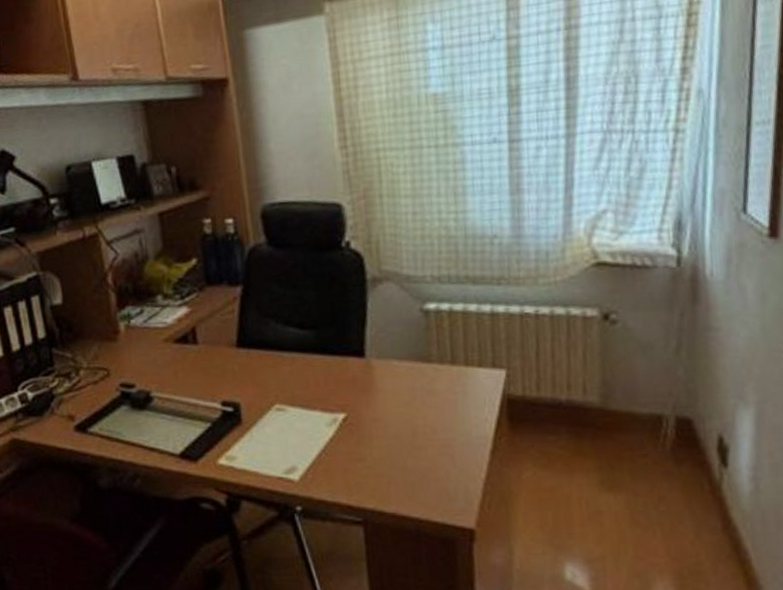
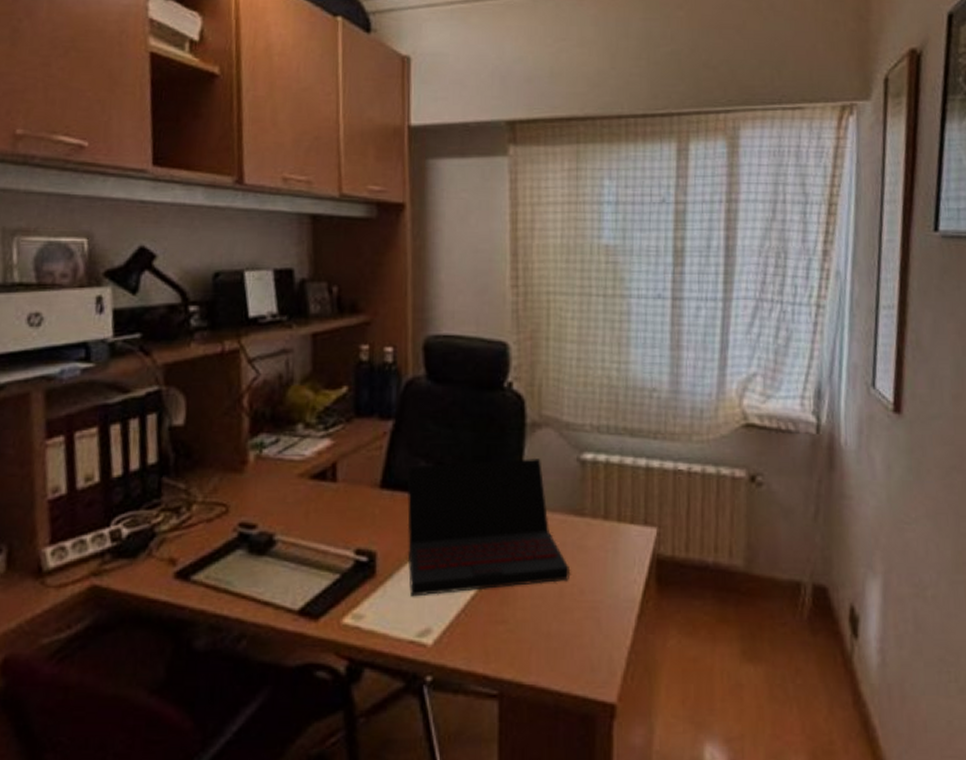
laptop: none [259,311,422,440] -> present [406,459,571,597]

